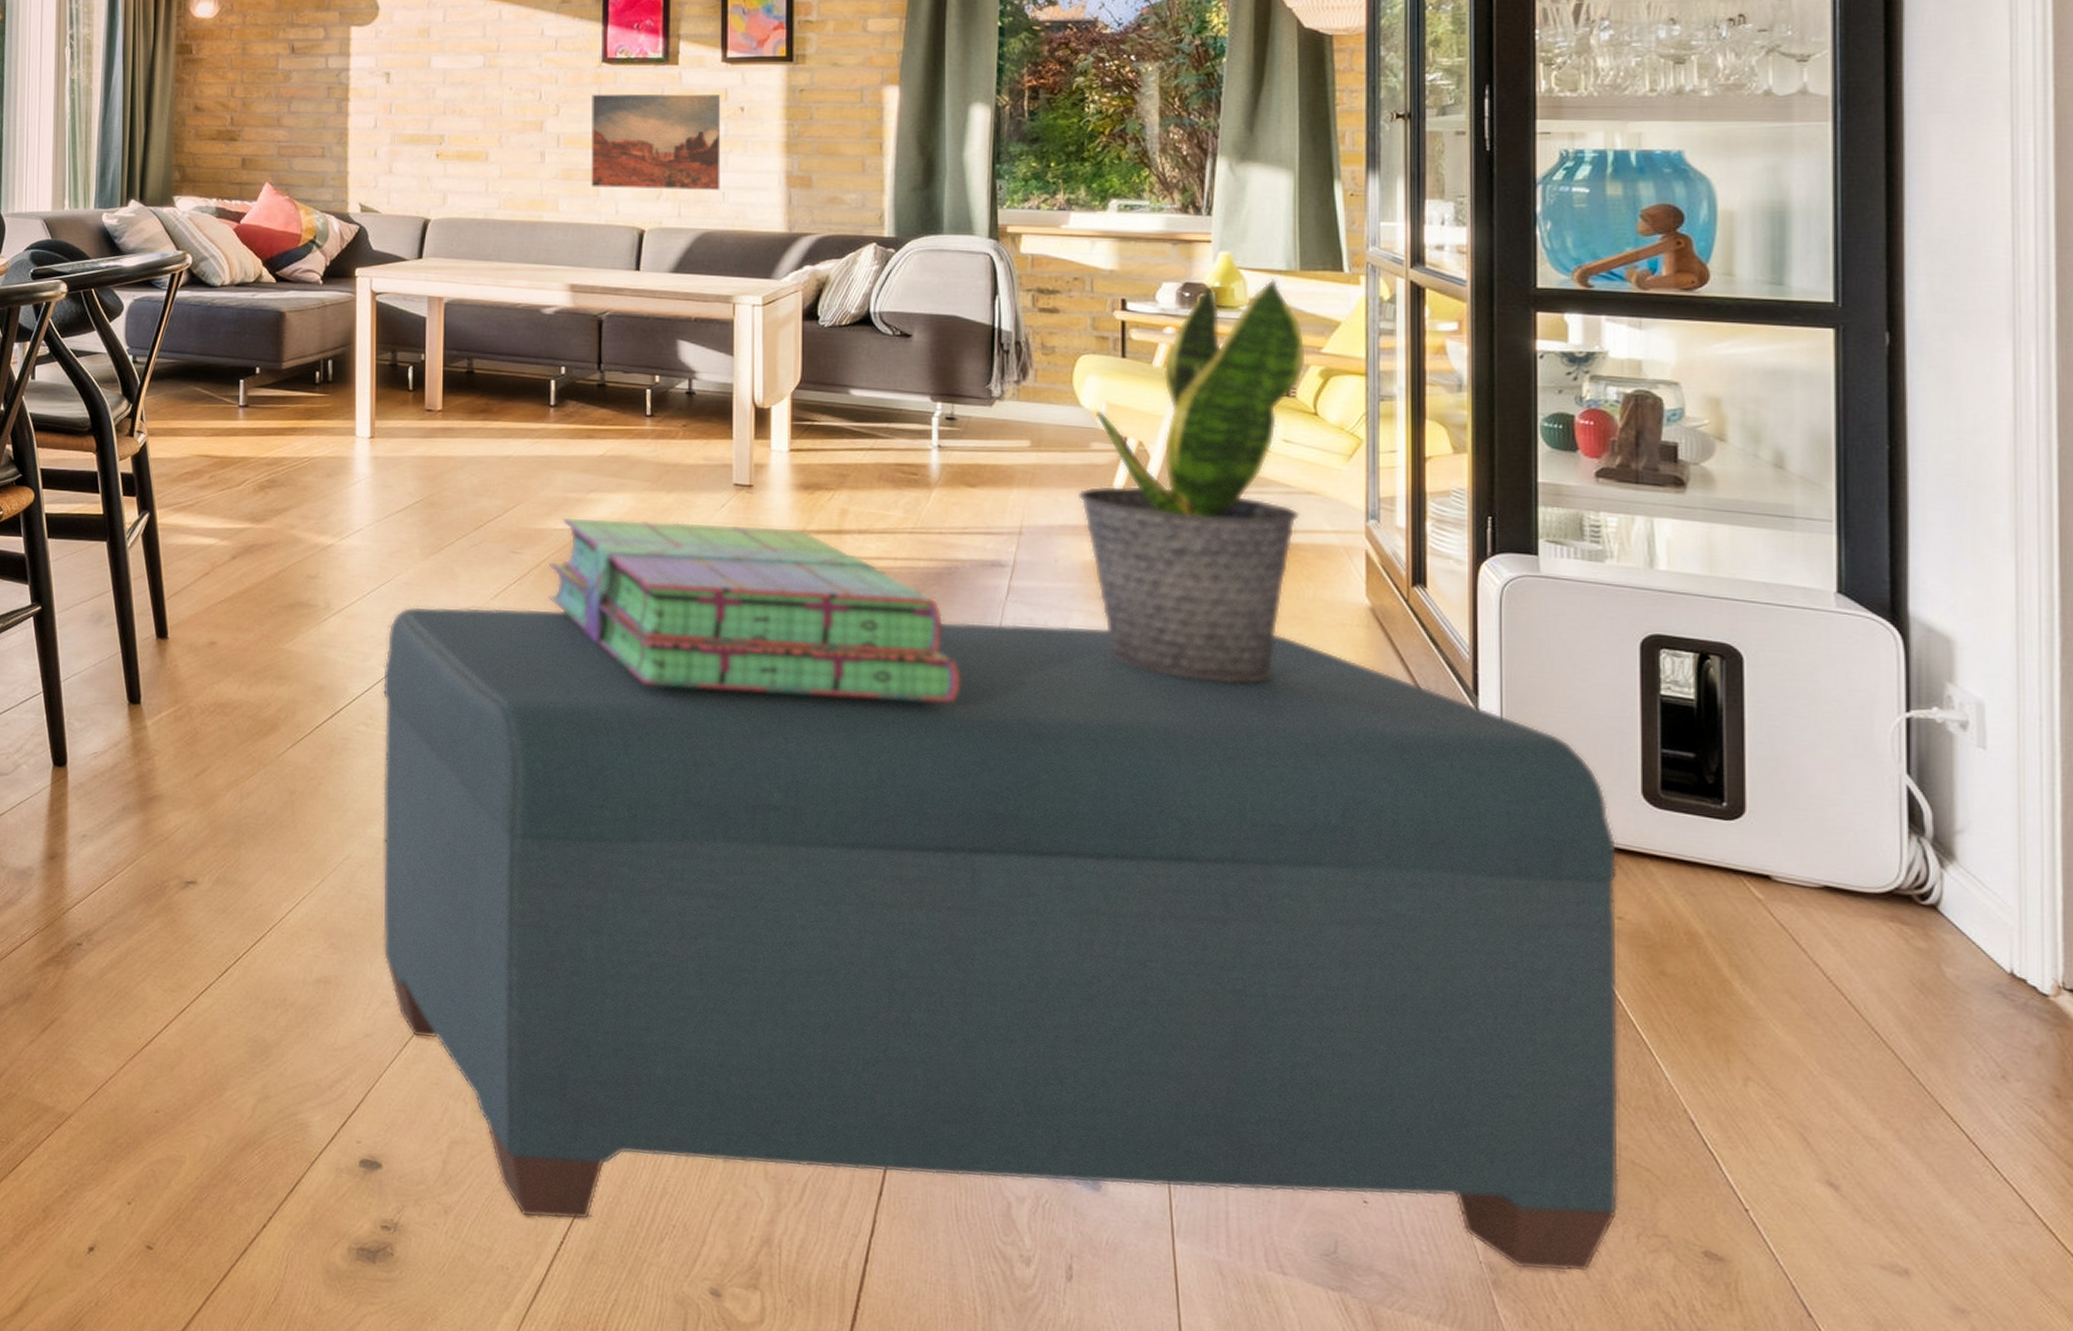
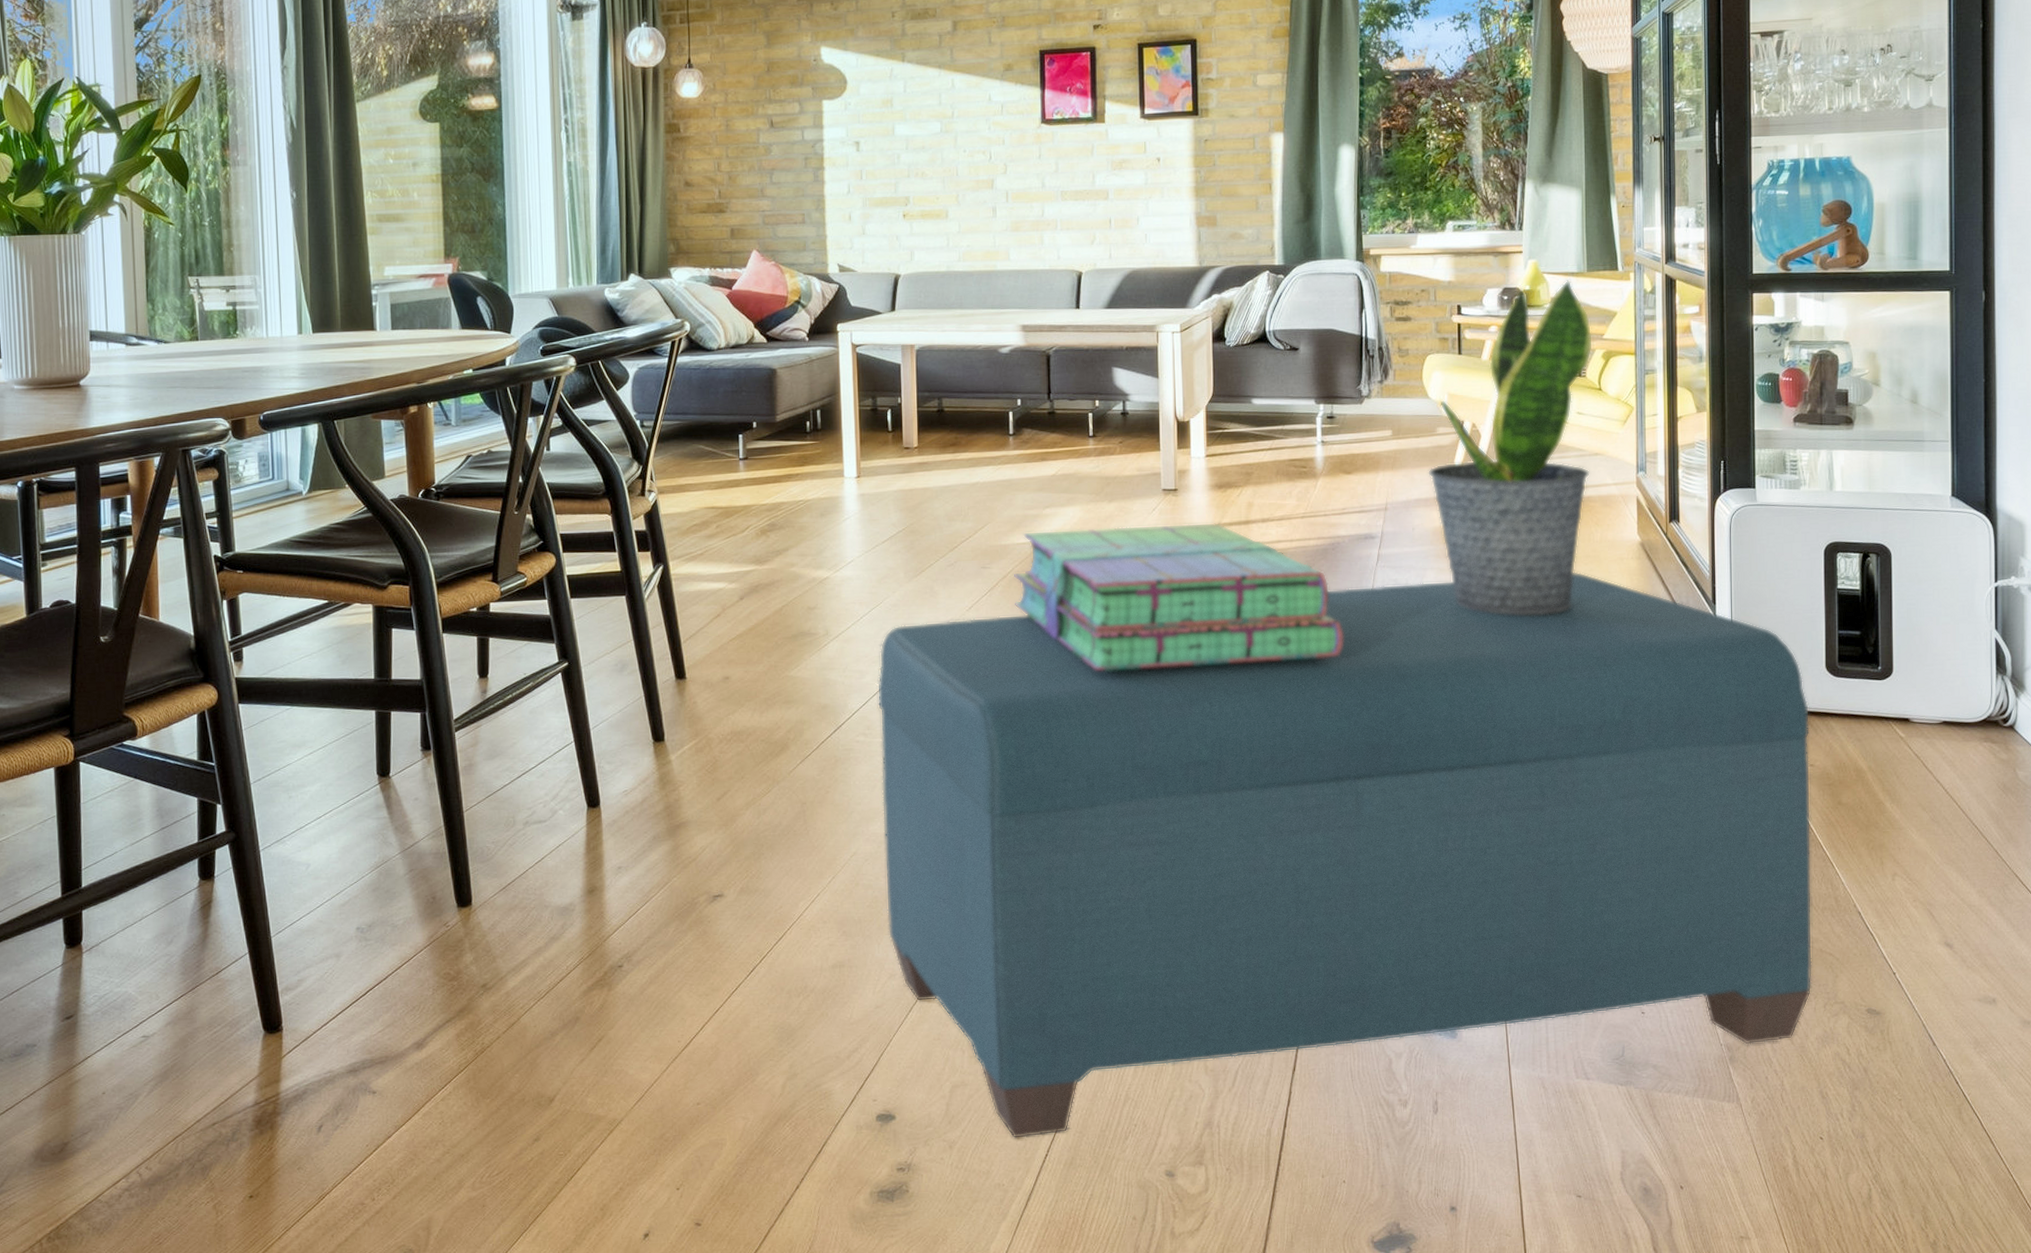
wall art: present [591,94,721,190] -> none [1034,148,1143,236]

